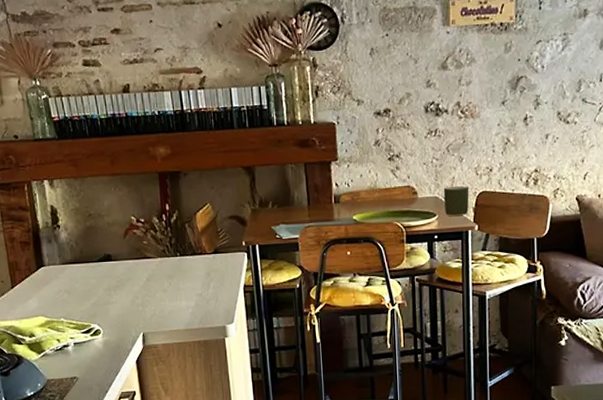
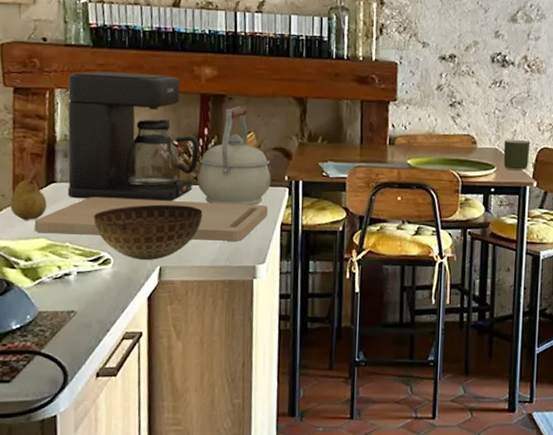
fruit: none [9,260,40,303] -> present [9,174,47,221]
cutting board: none [31,270,231,311] -> present [34,197,268,241]
coffee maker: none [41,158,164,279] -> present [67,71,200,202]
bowl: none [81,276,174,328] -> present [94,204,203,260]
kettle: none [164,179,231,273] -> present [197,104,271,205]

